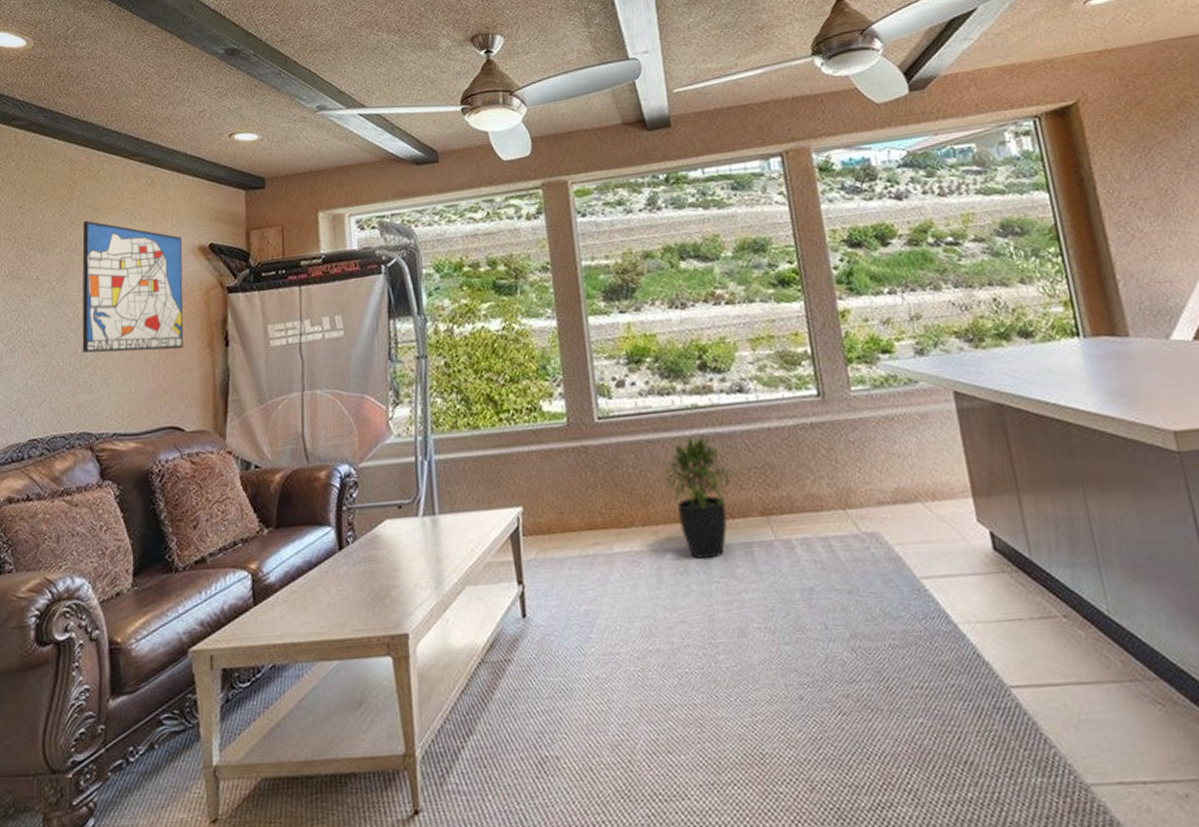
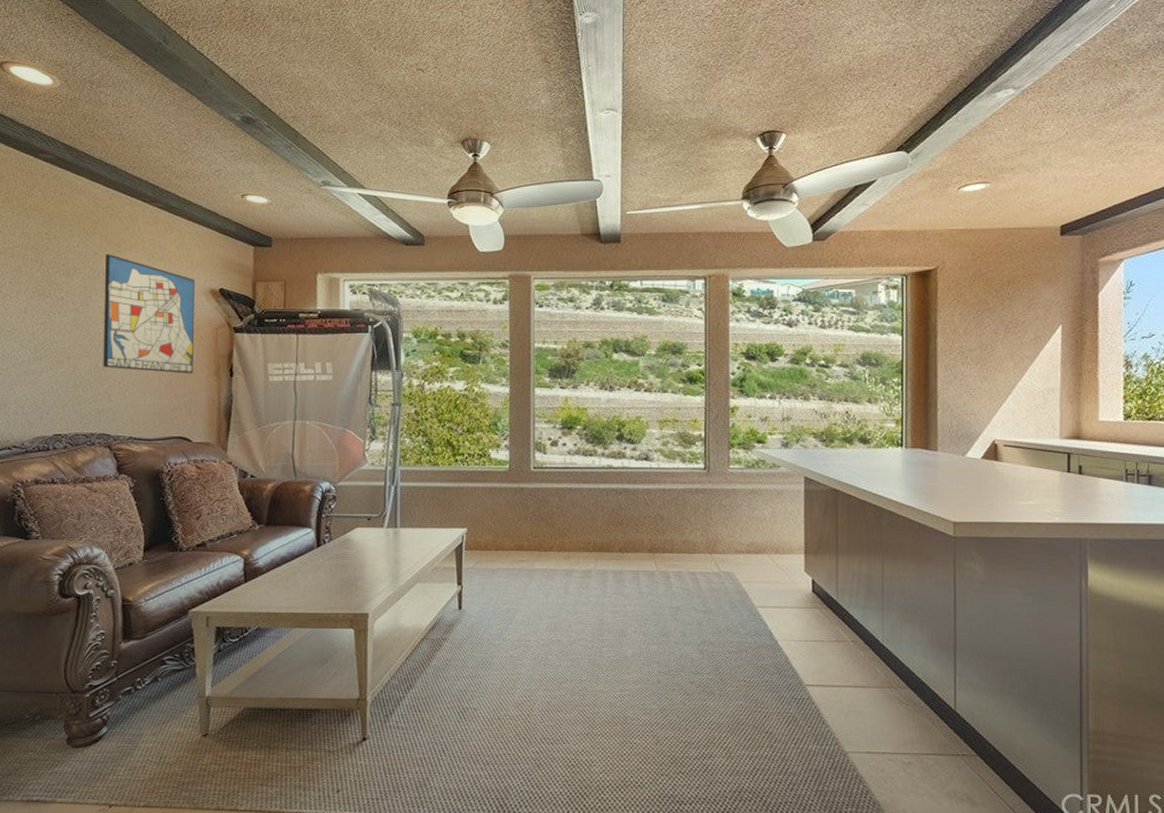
potted plant: present [661,436,735,560] -> none [578,490,634,580]

